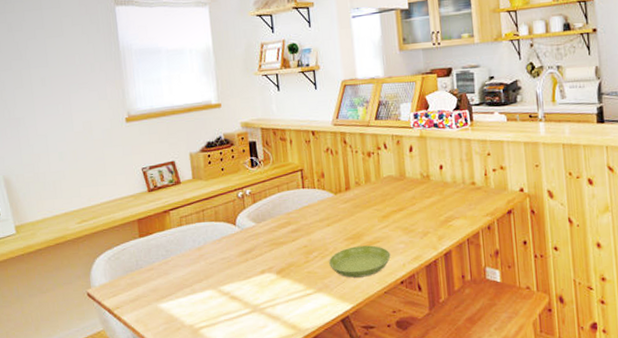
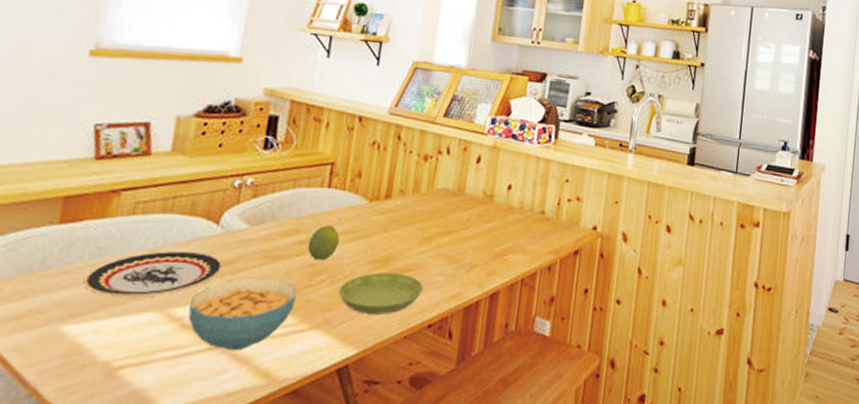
plate: none [163,246,246,282] -> present [83,250,223,297]
cereal bowl: none [231,259,301,312] -> present [188,277,297,351]
fruit: none [298,215,320,243] -> present [307,225,340,260]

